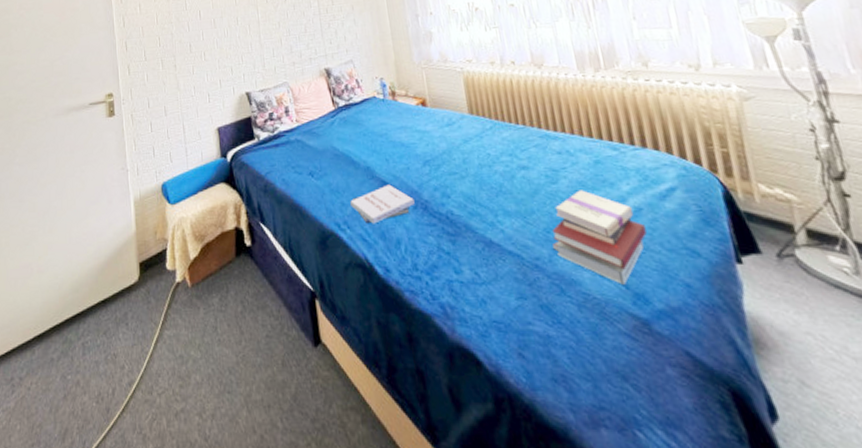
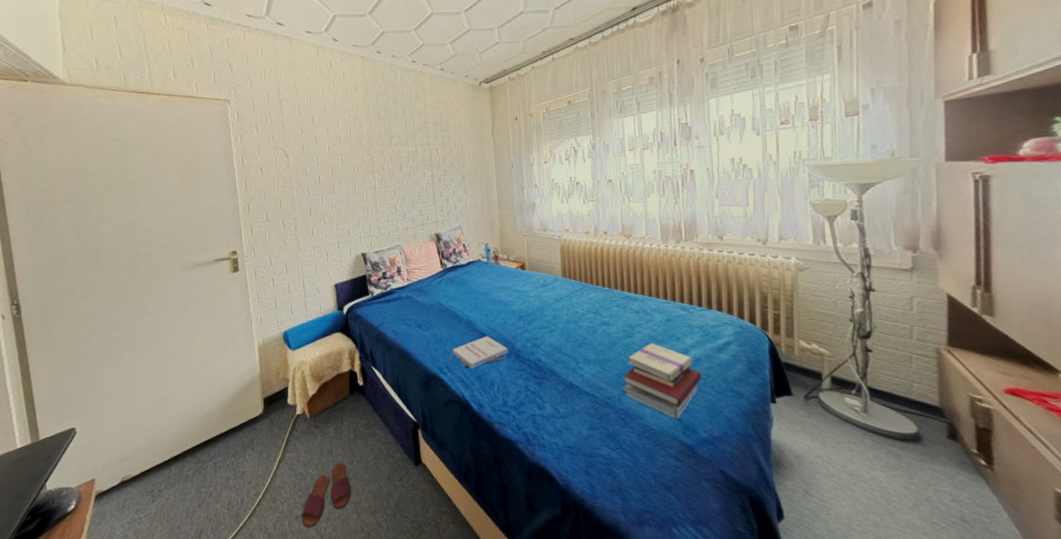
slippers: none [183,343,240,427] -> present [302,463,352,527]

